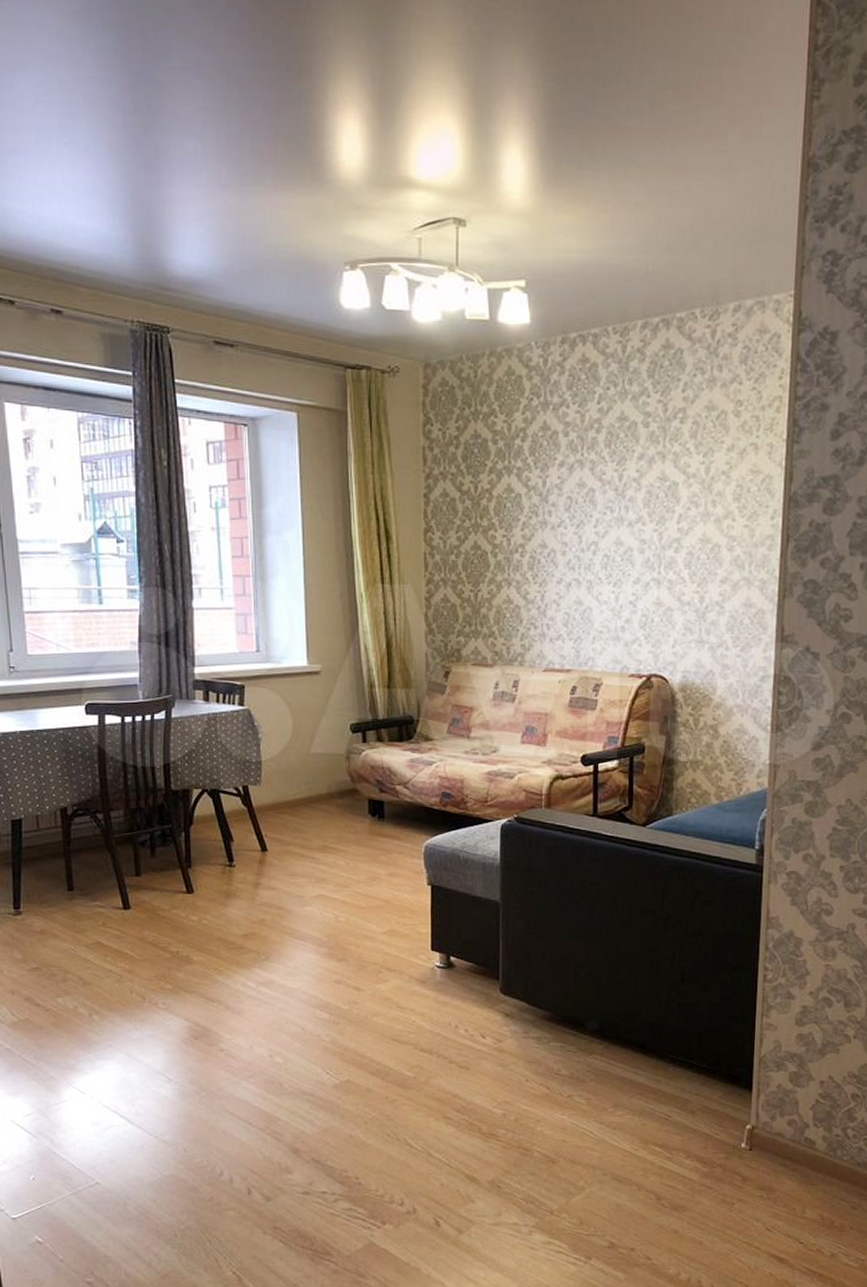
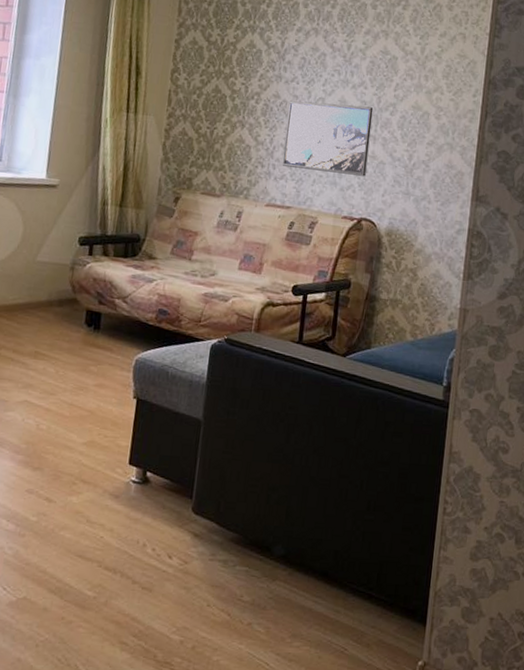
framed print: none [557,545,655,627] -> present [282,100,374,177]

